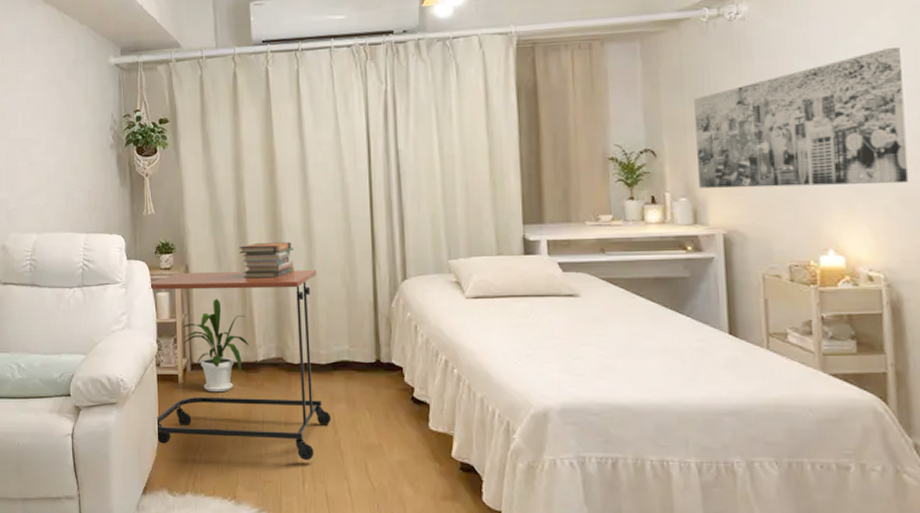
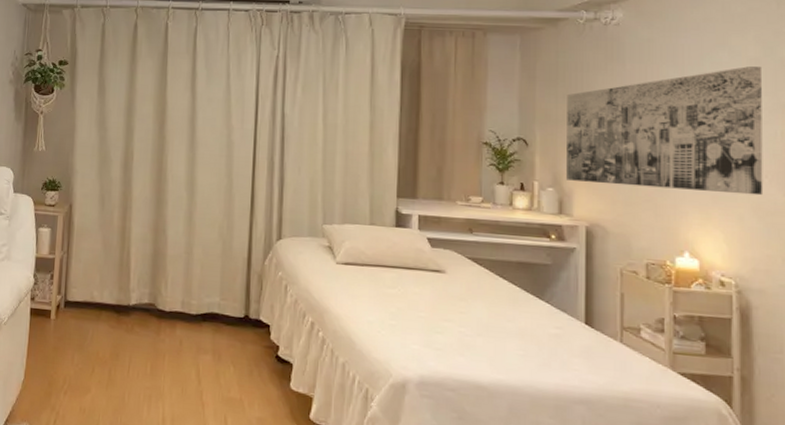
side table: present [149,269,332,461] -> none [23,211,196,409]
house plant: present [183,298,249,393] -> none [59,239,124,332]
book stack: present [240,241,294,278] -> none [123,189,175,225]

